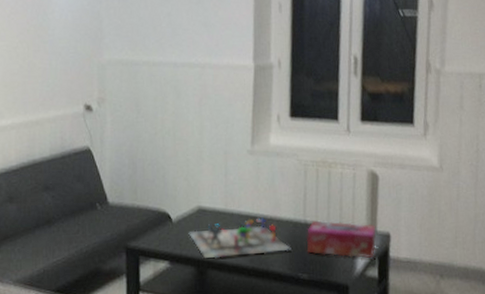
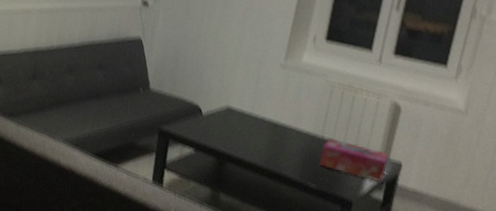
board game: present [188,217,291,259] -> none [215,122,305,161]

